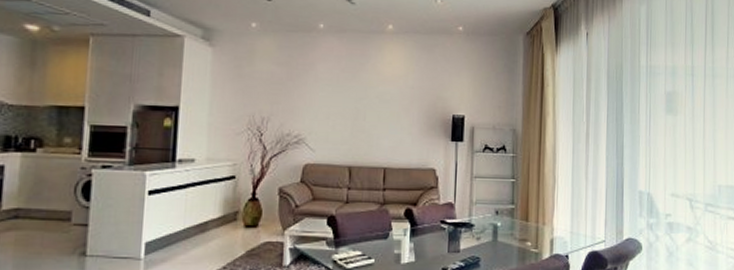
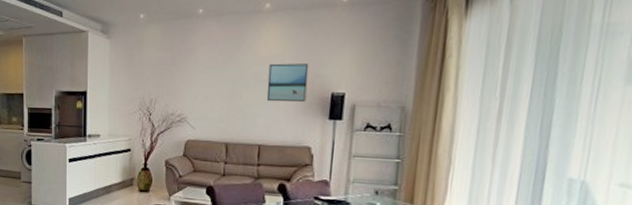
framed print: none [391,84,431,124] -> present [266,63,309,102]

